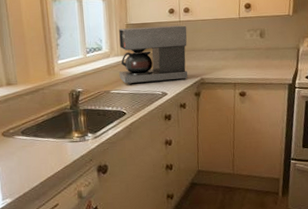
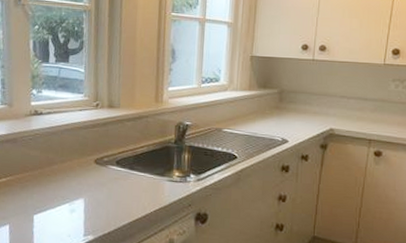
coffee maker: present [119,25,188,86] -> none [235,60,321,128]

